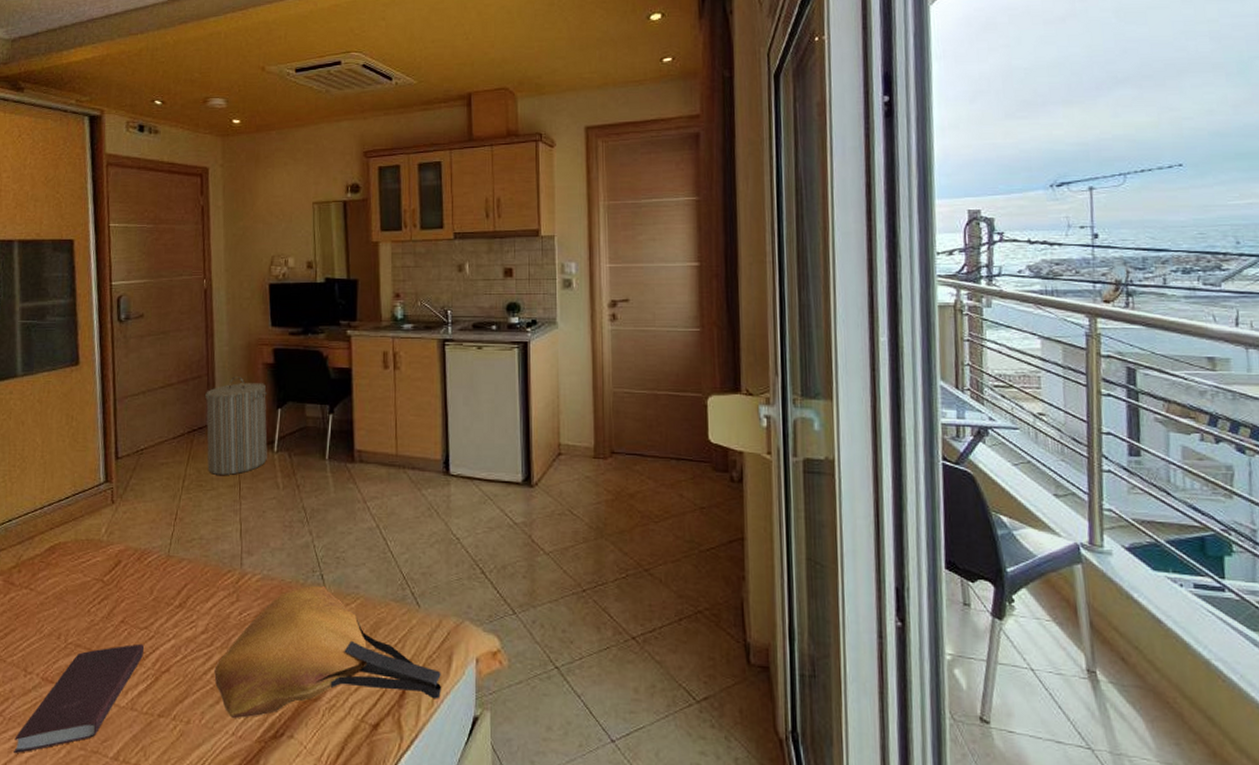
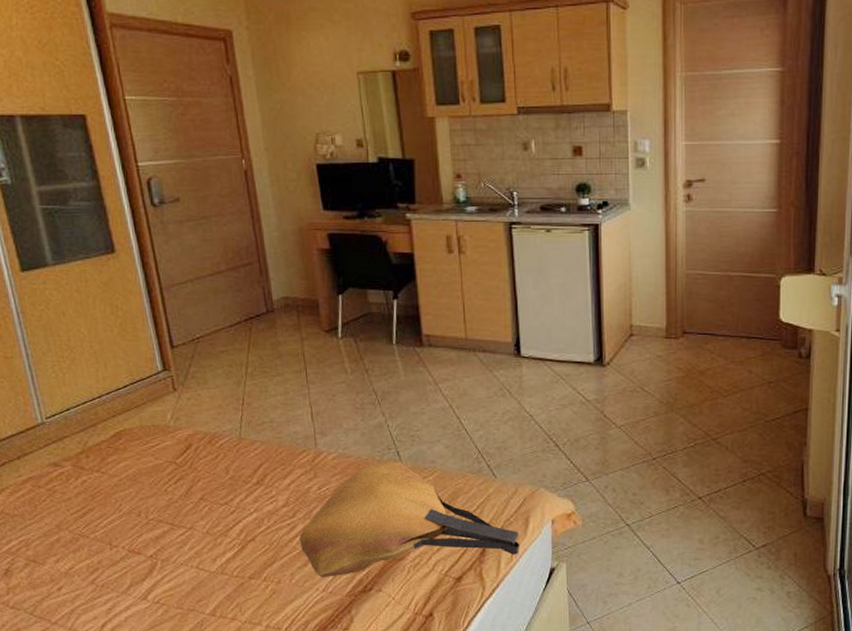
book: present [14,643,145,753] -> none [110,517,228,614]
laundry hamper: present [204,376,268,475] -> none [258,263,332,361]

